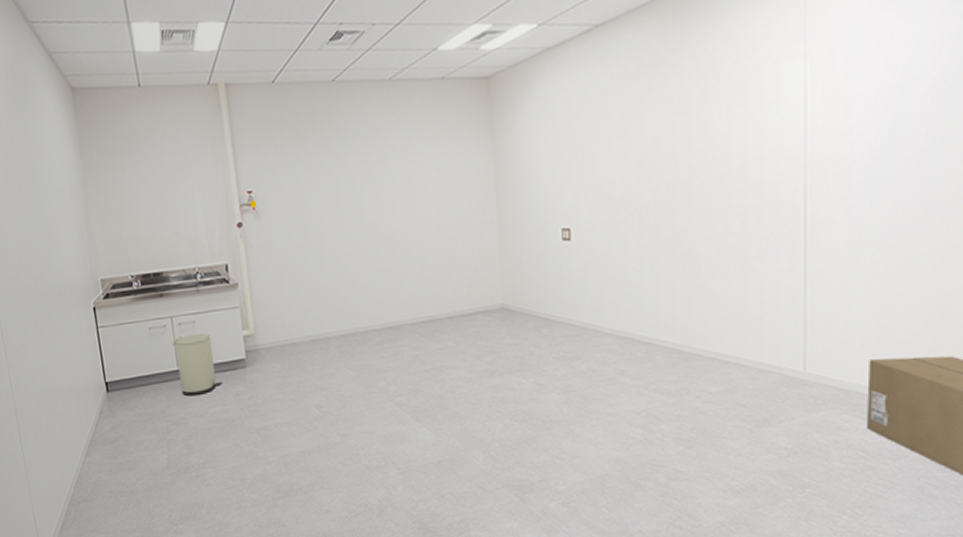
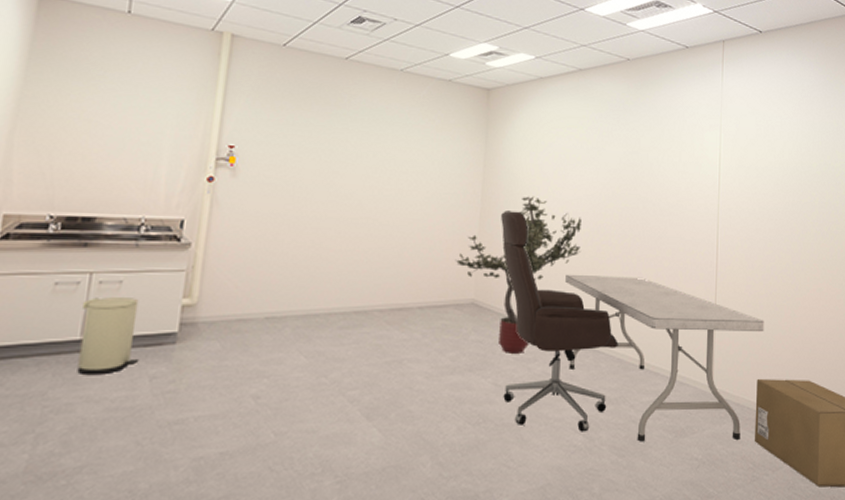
potted tree: none [477,187,619,354] -> present [455,196,582,353]
office chair: none [521,207,676,425] -> present [501,211,618,432]
folding table: none [603,259,880,433] -> present [565,274,764,442]

